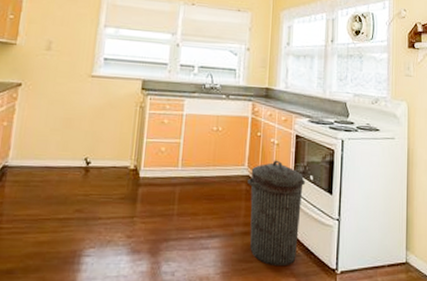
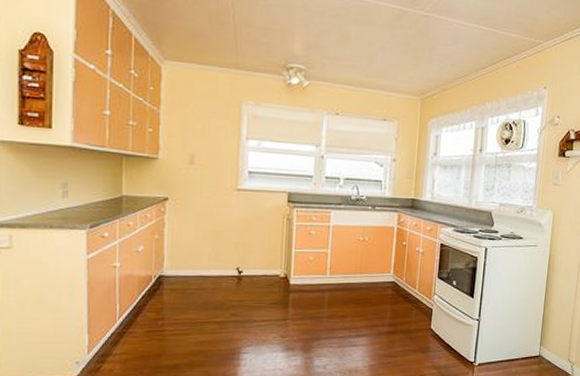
trash can: present [247,160,305,267] -> none [393,267,448,360]

